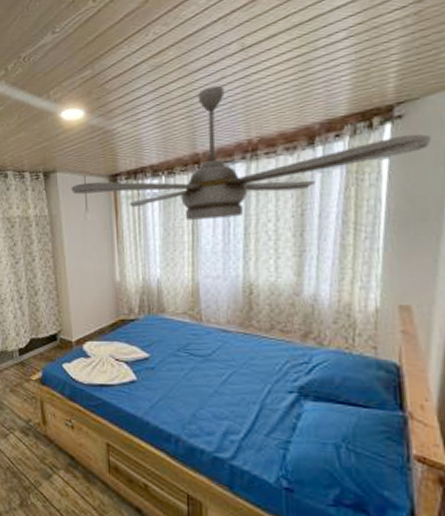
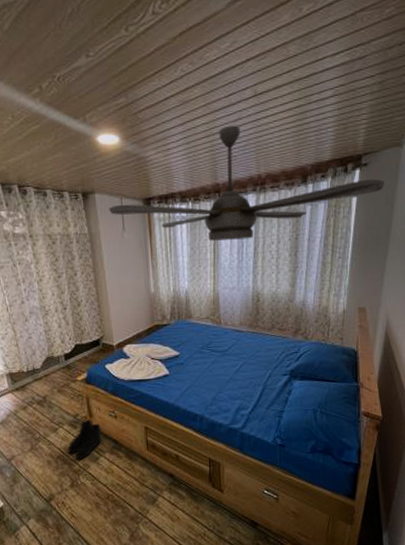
boots: none [18,426,56,474] -> present [67,419,102,459]

